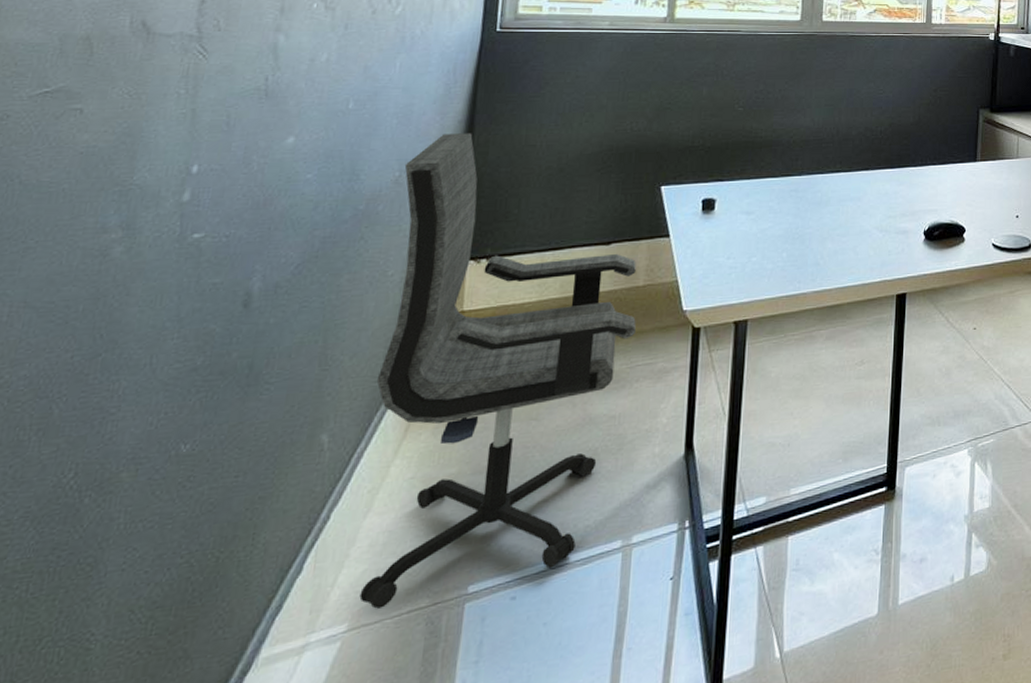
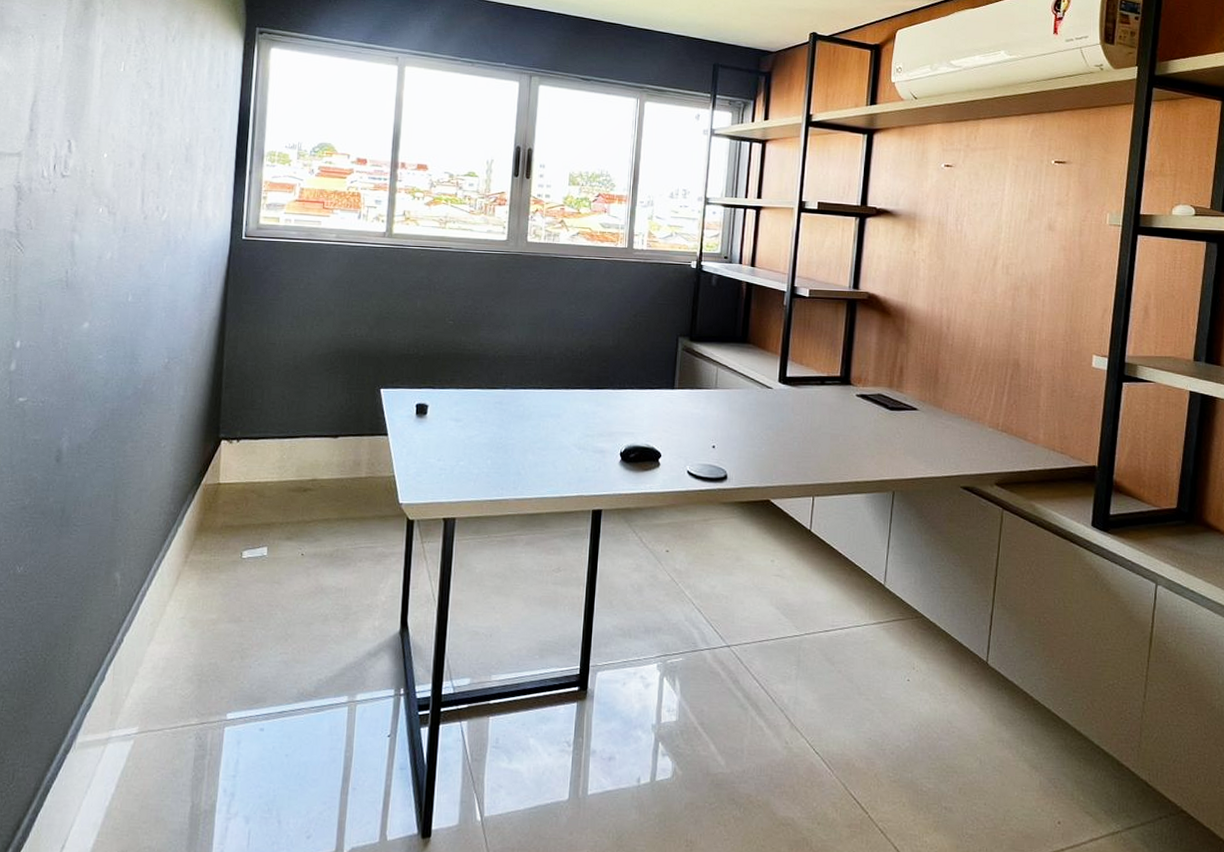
office chair: present [359,133,636,609] -> none [146,328,359,720]

